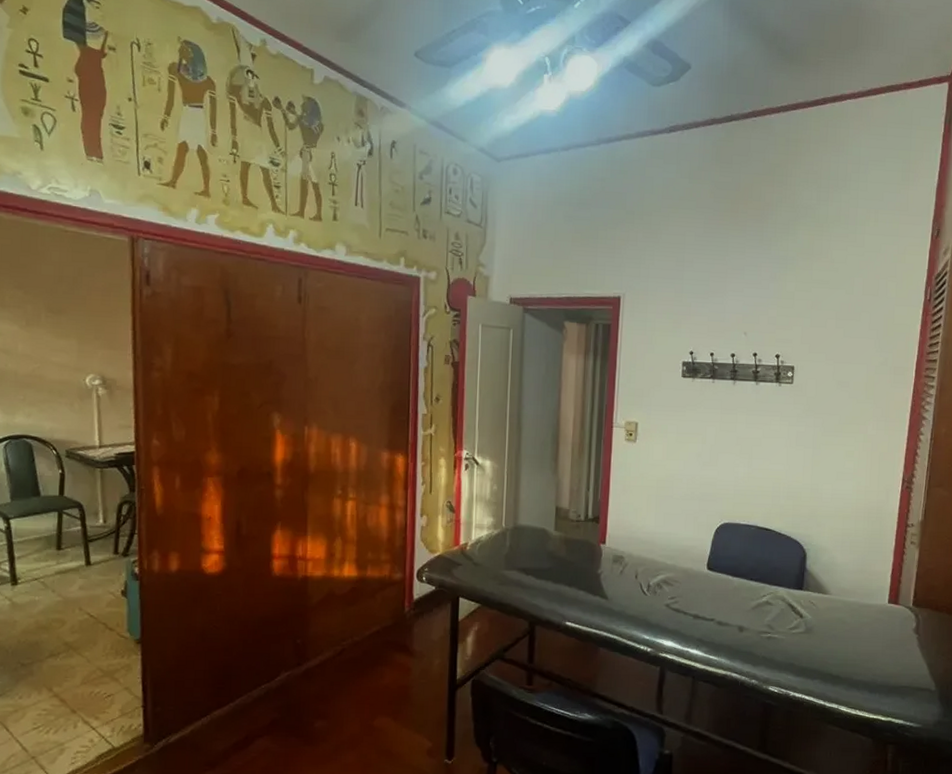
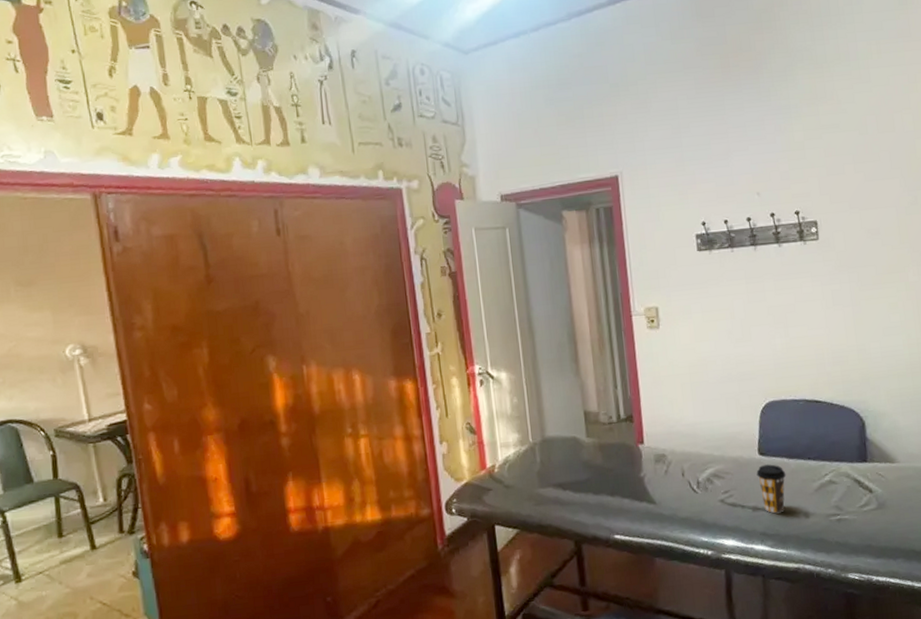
coffee cup: none [702,579,729,624] -> present [756,464,786,514]

